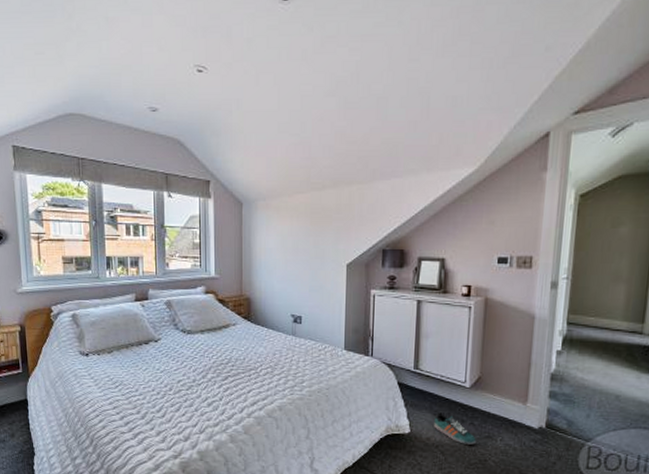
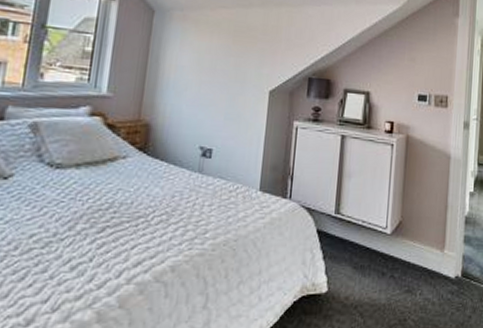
sneaker: present [434,412,476,445] -> none [353,265,396,302]

